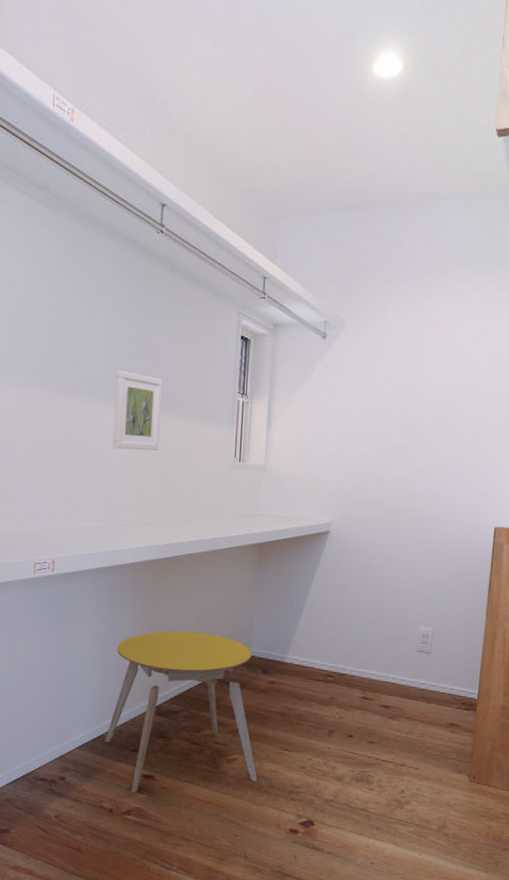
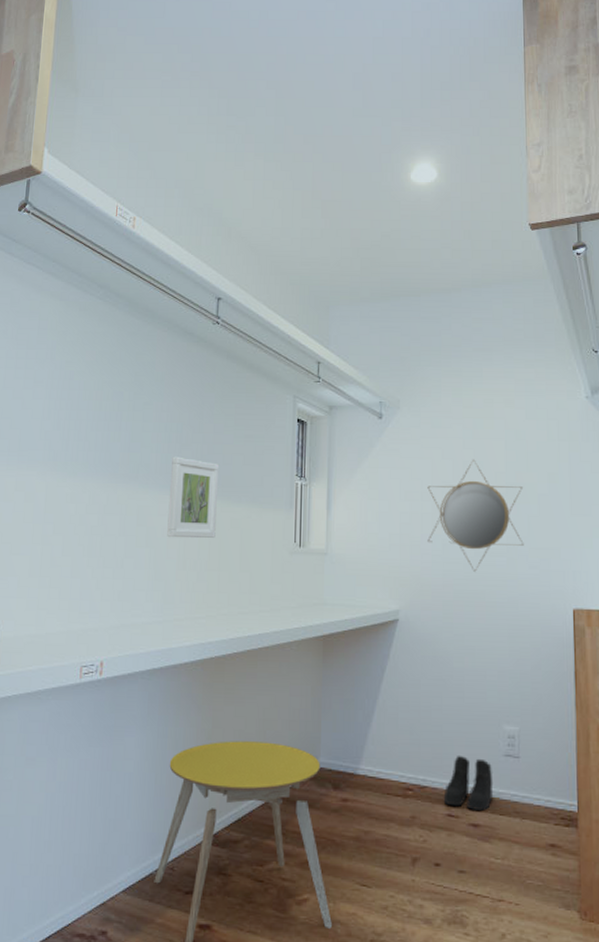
boots: none [359,649,406,695] -> present [443,755,494,811]
home mirror: none [362,382,460,490] -> present [427,459,524,572]

